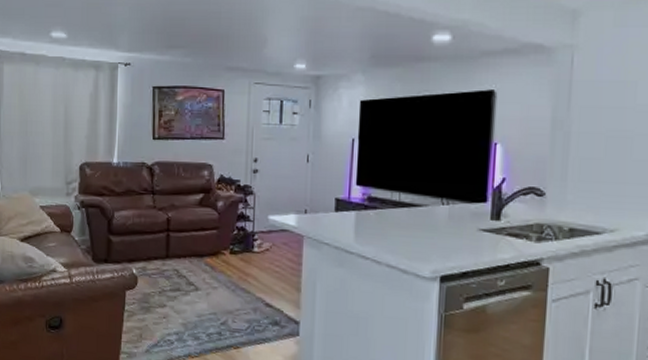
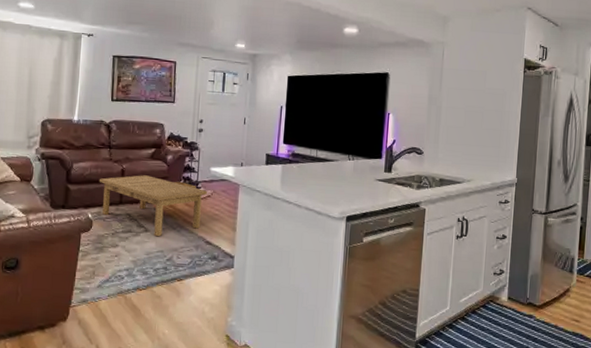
coffee table: none [142,224,265,297] -> present [99,175,207,237]

